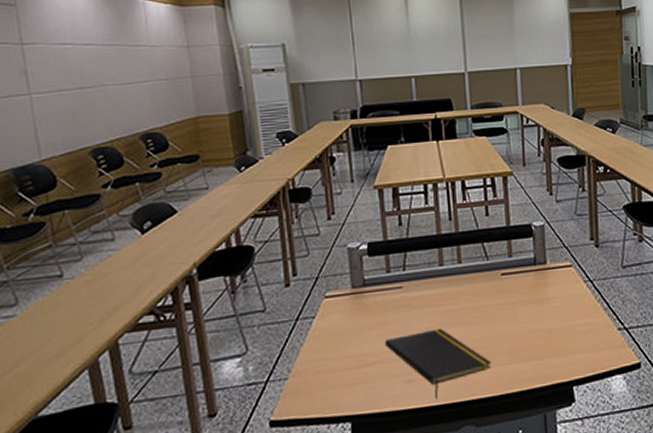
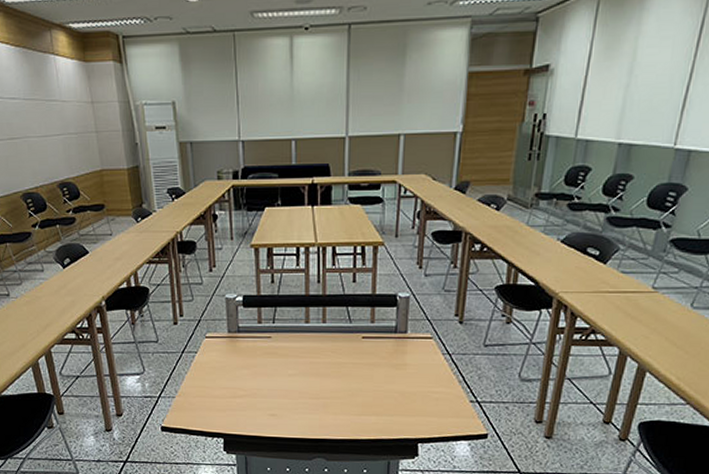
notepad: present [384,328,492,399] -> none [253,376,346,433]

